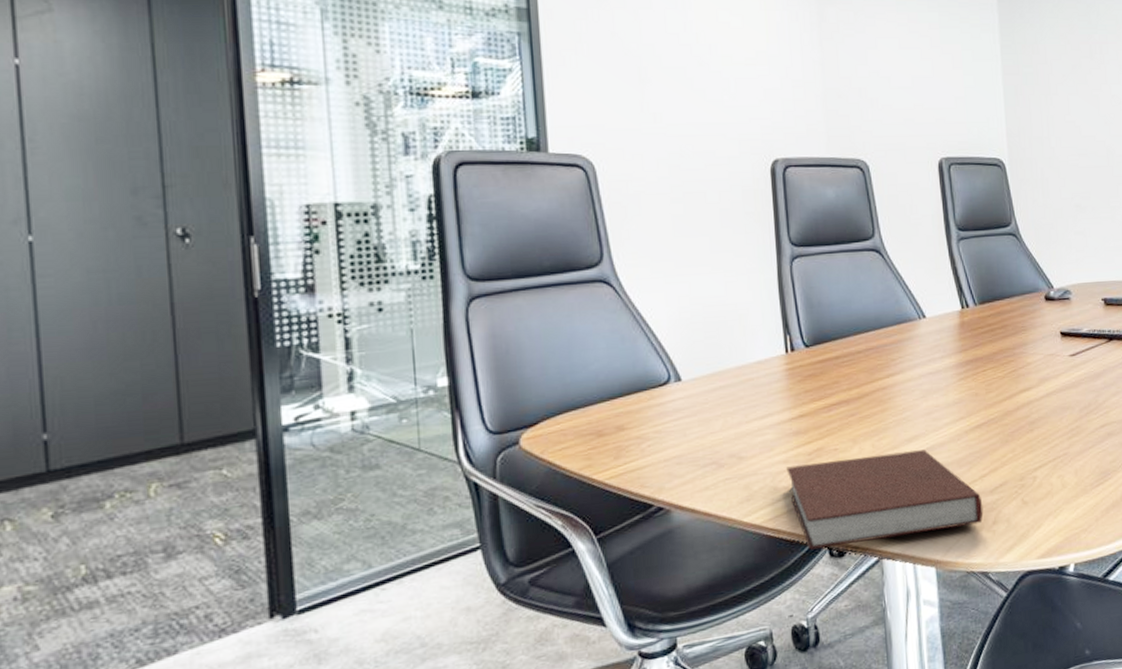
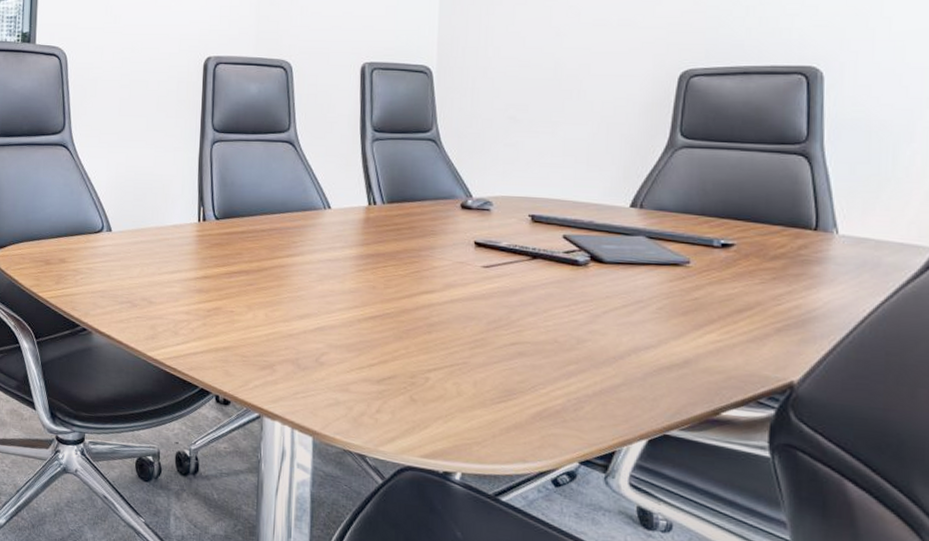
notebook: present [786,449,984,550] -> none [187,317,368,409]

